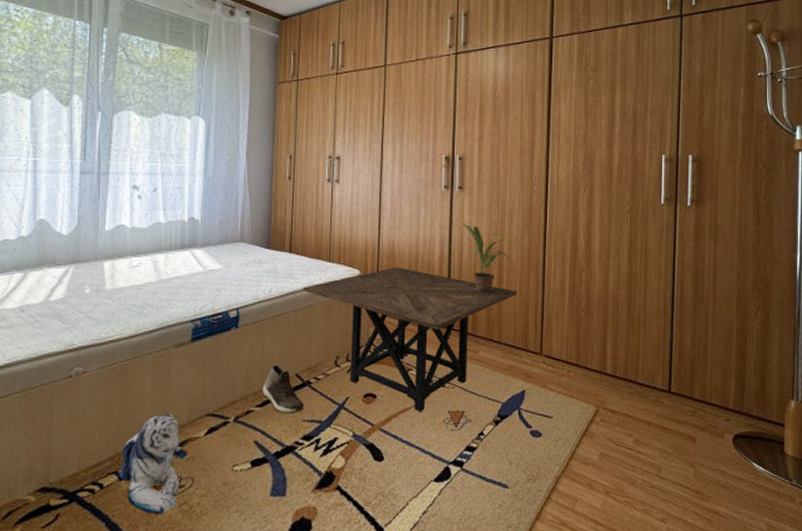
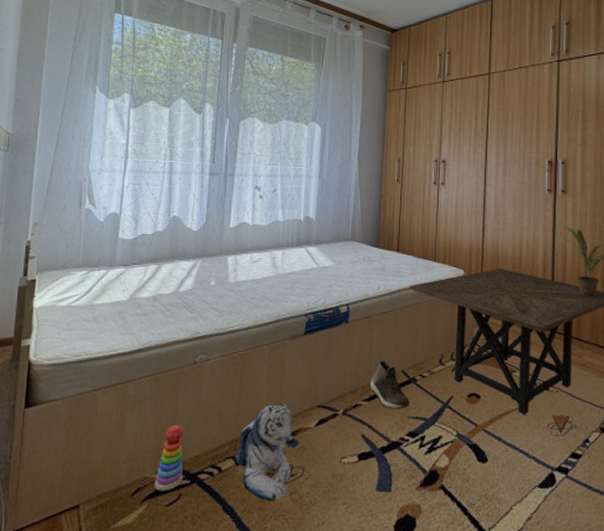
stacking toy: none [29,443,61,513] -> present [155,425,184,491]

